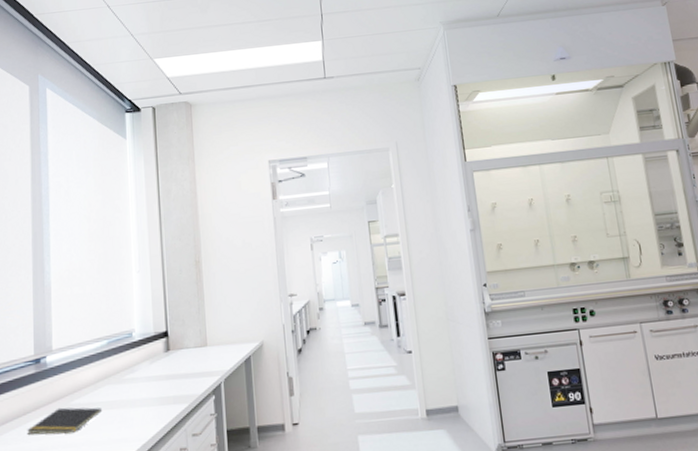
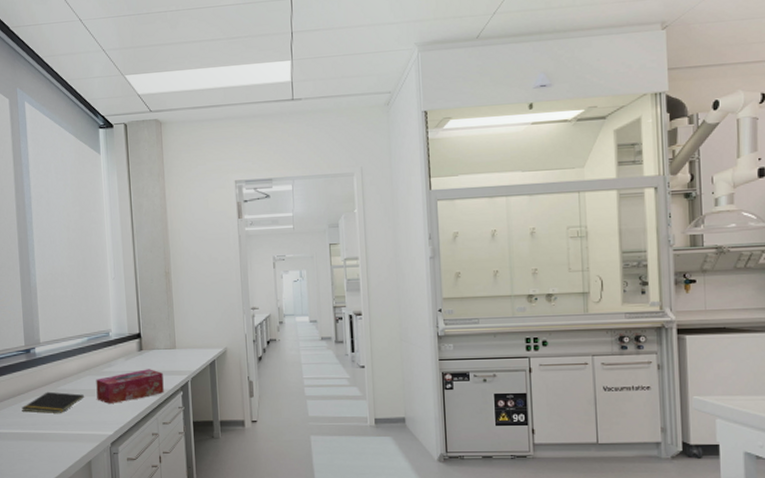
tissue box: none [116,371,194,417] -> present [96,369,164,404]

